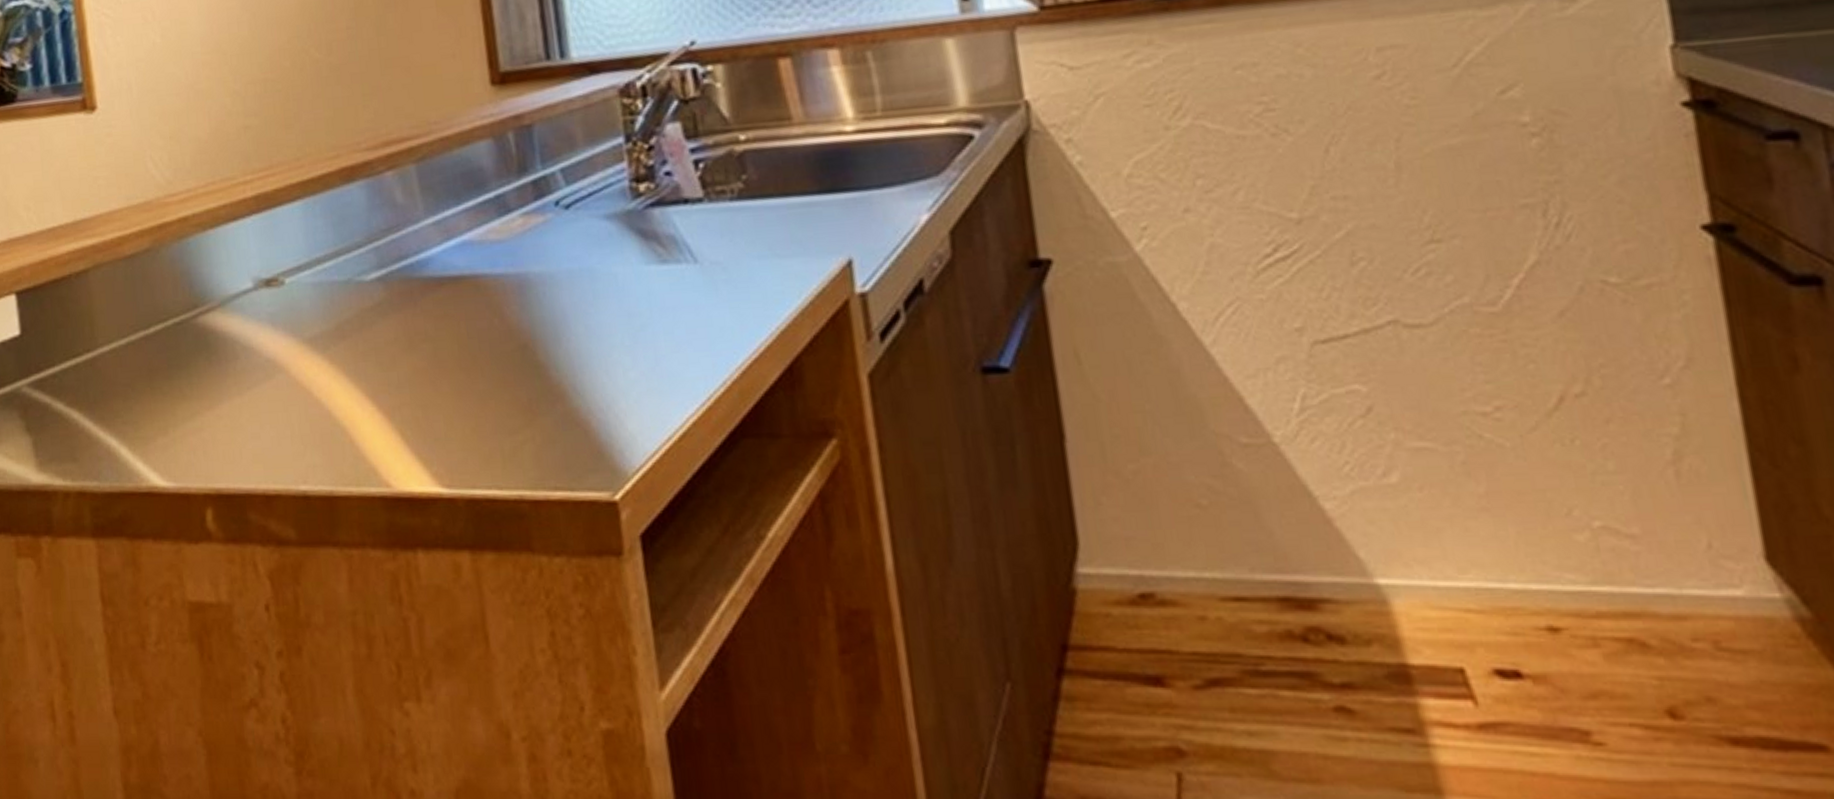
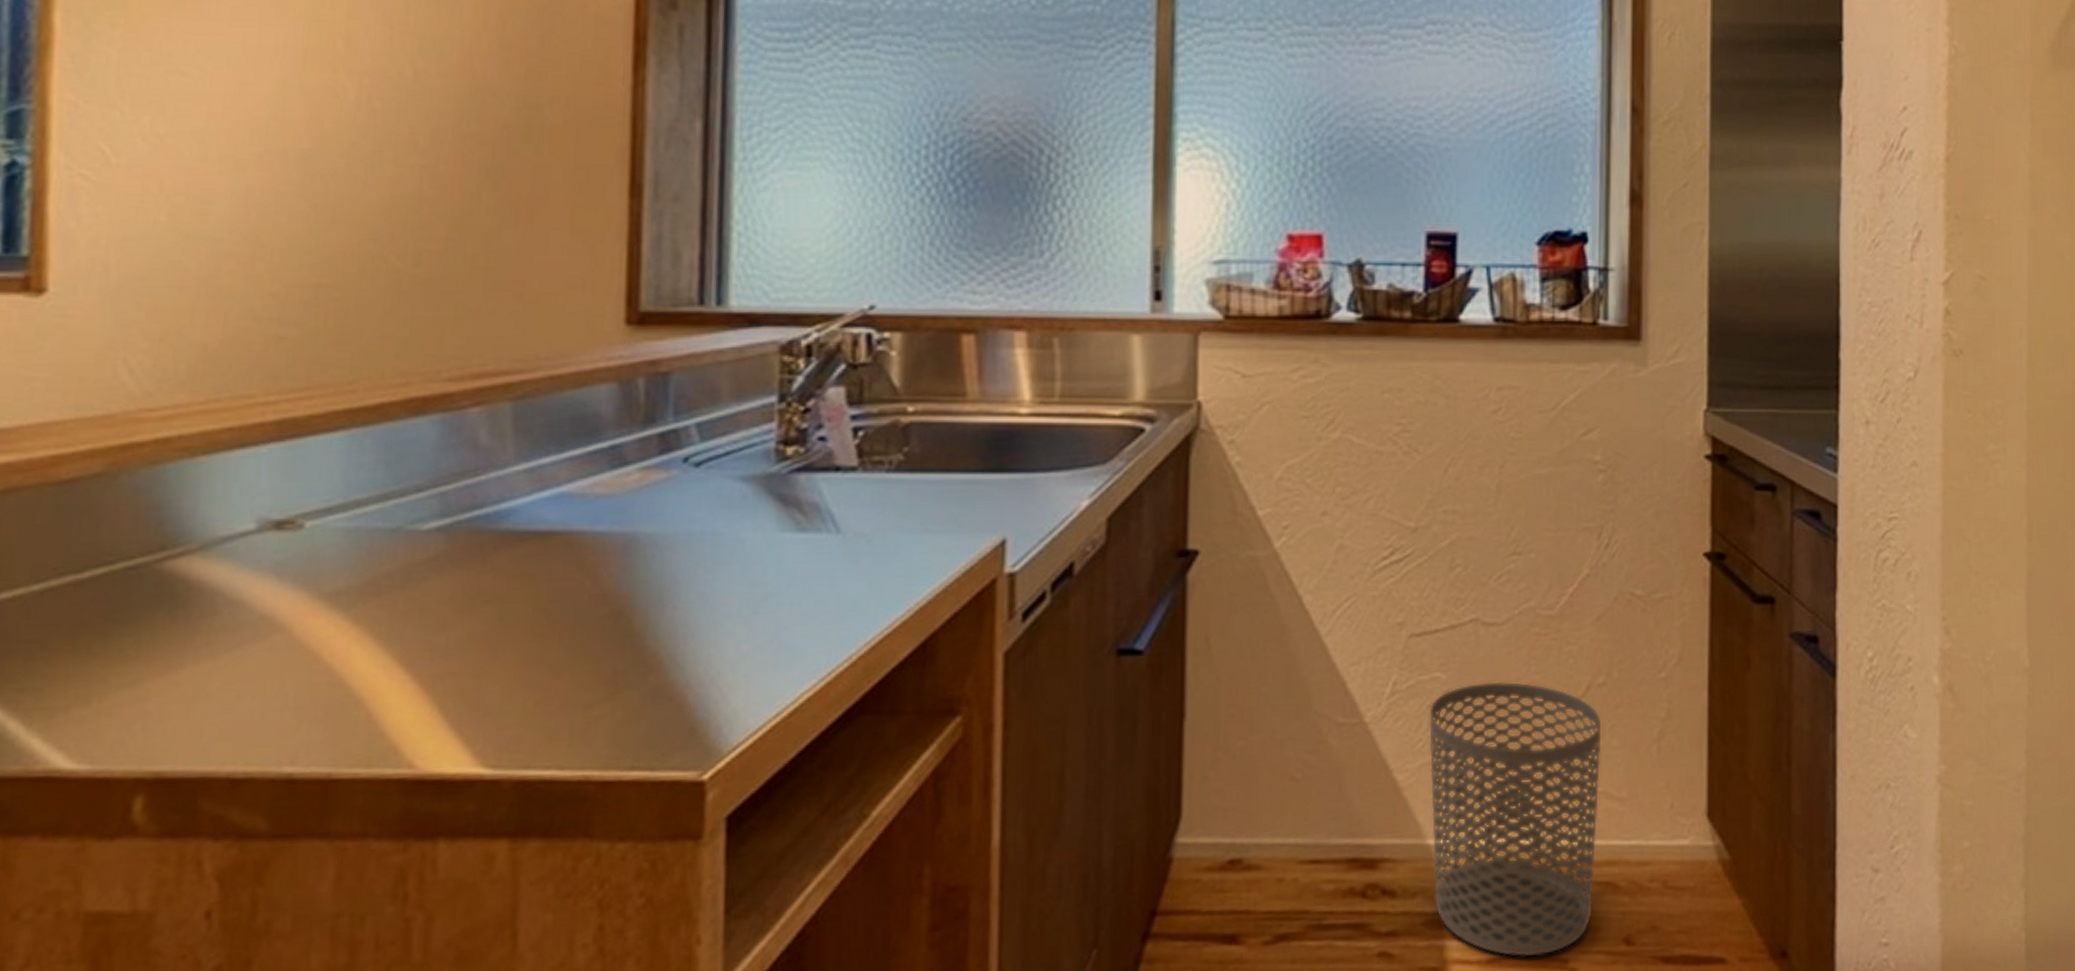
waste bin: none [1352,393,1616,725] -> present [1429,681,1602,957]

